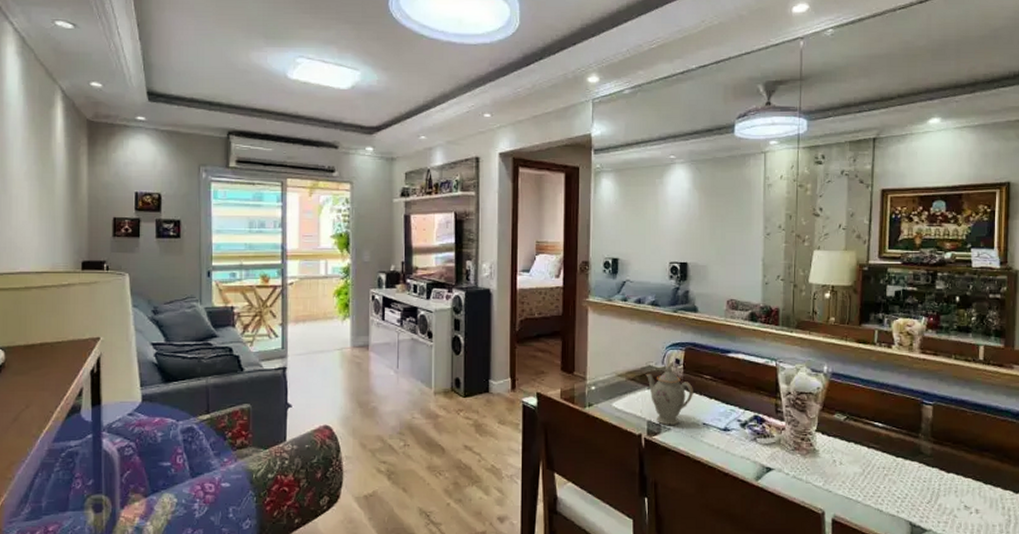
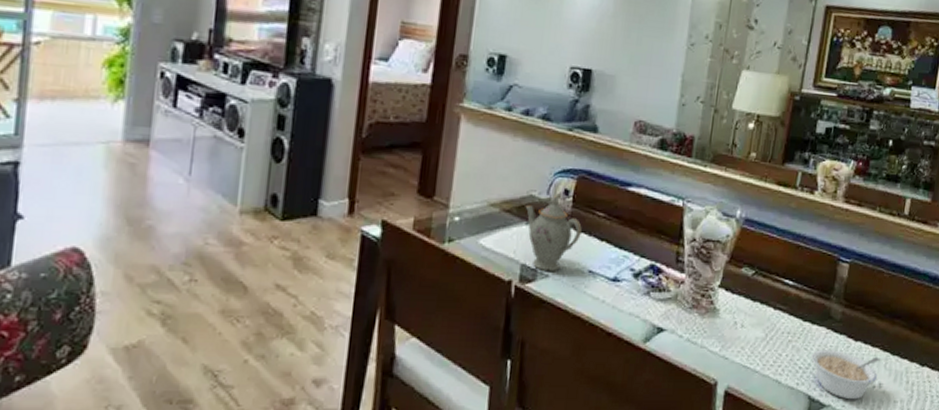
legume: none [908,481,974,525] -> present [811,349,880,400]

